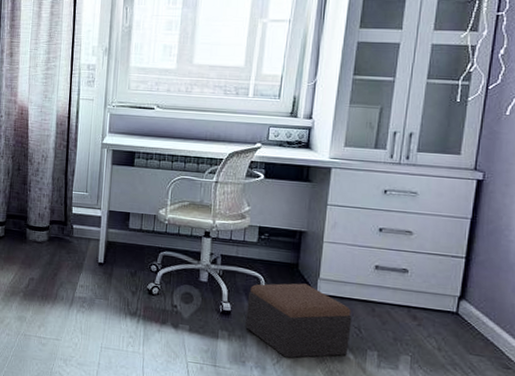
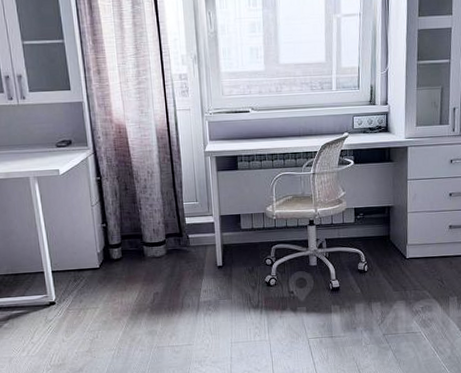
footstool: present [245,283,352,358] -> none [352,251,436,317]

